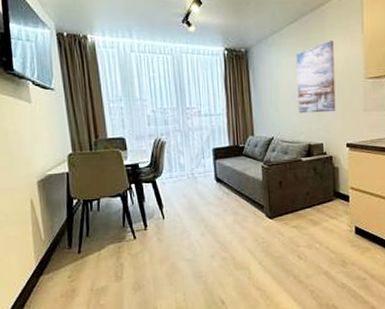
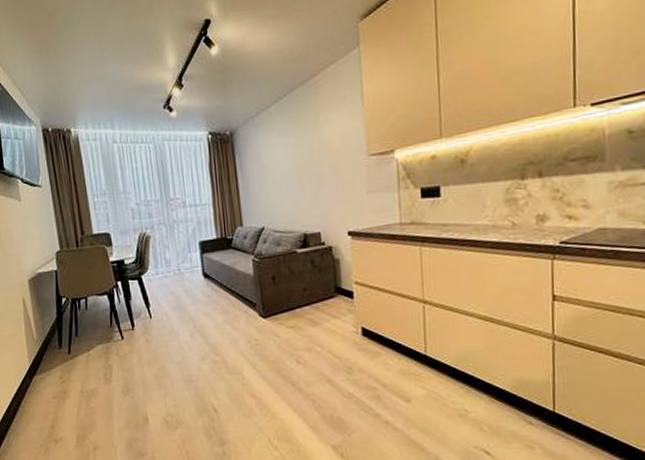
wall art: present [296,40,336,114] -> none [286,114,334,200]

